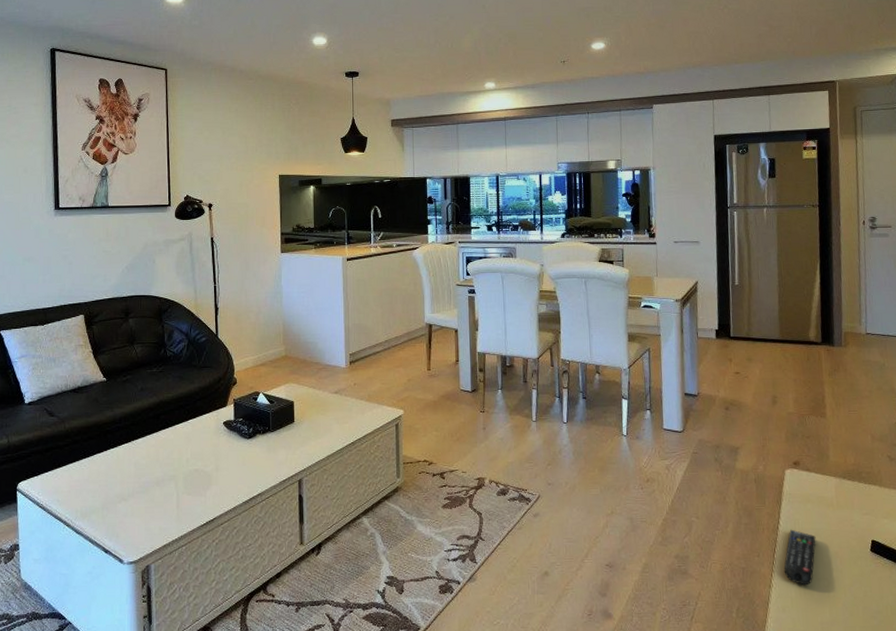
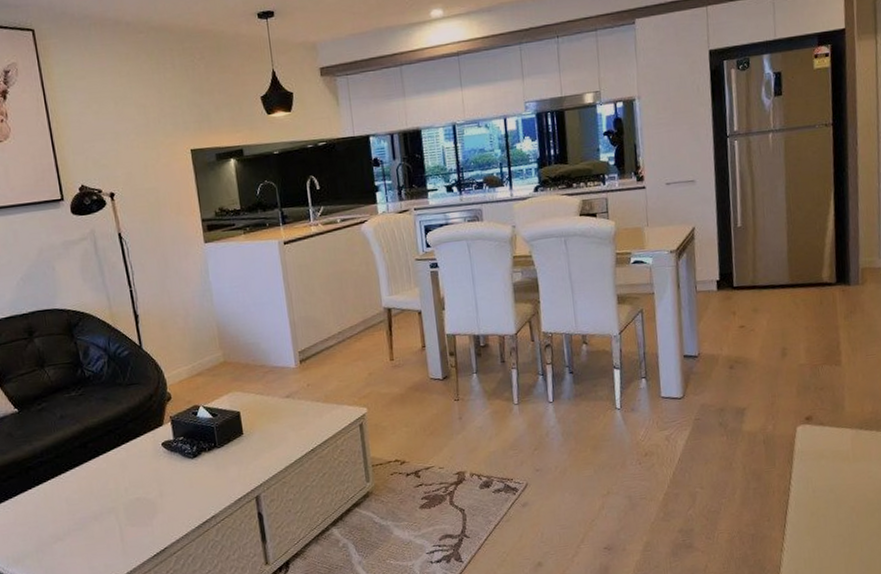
remote control: present [783,529,816,586] -> none [796,488,831,545]

